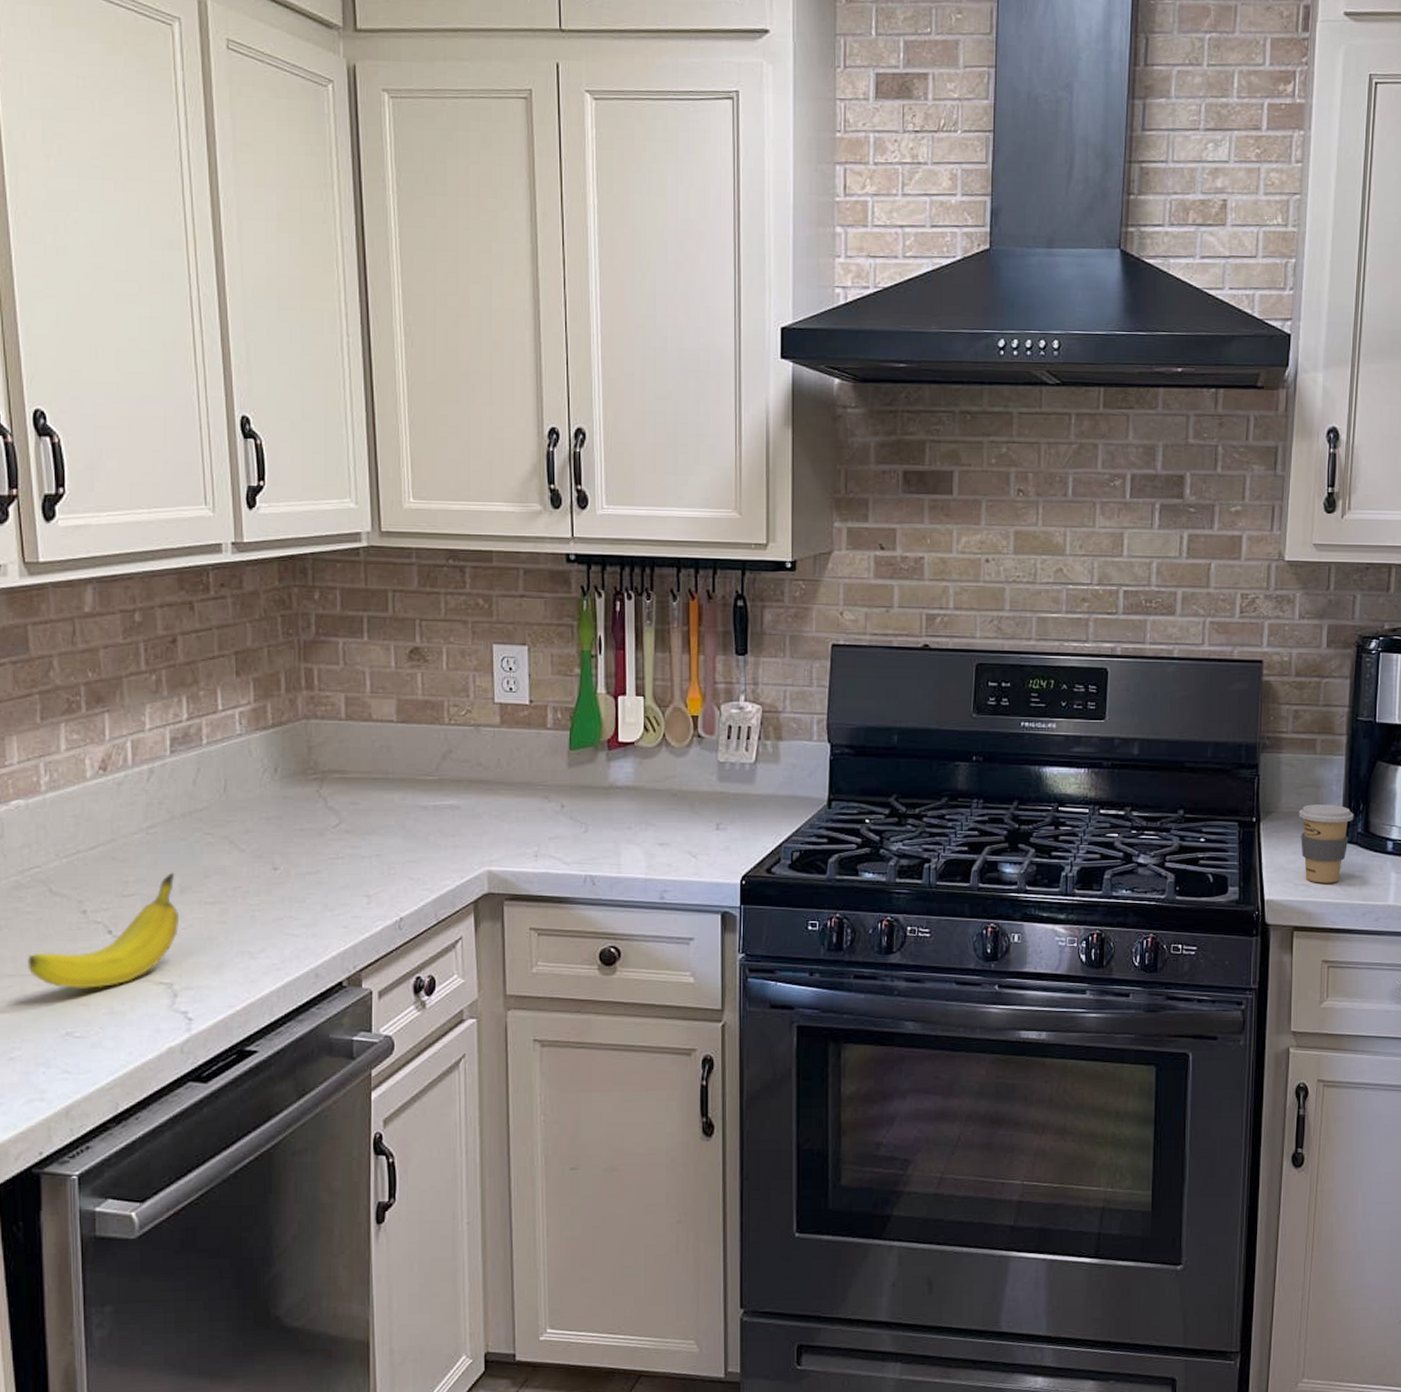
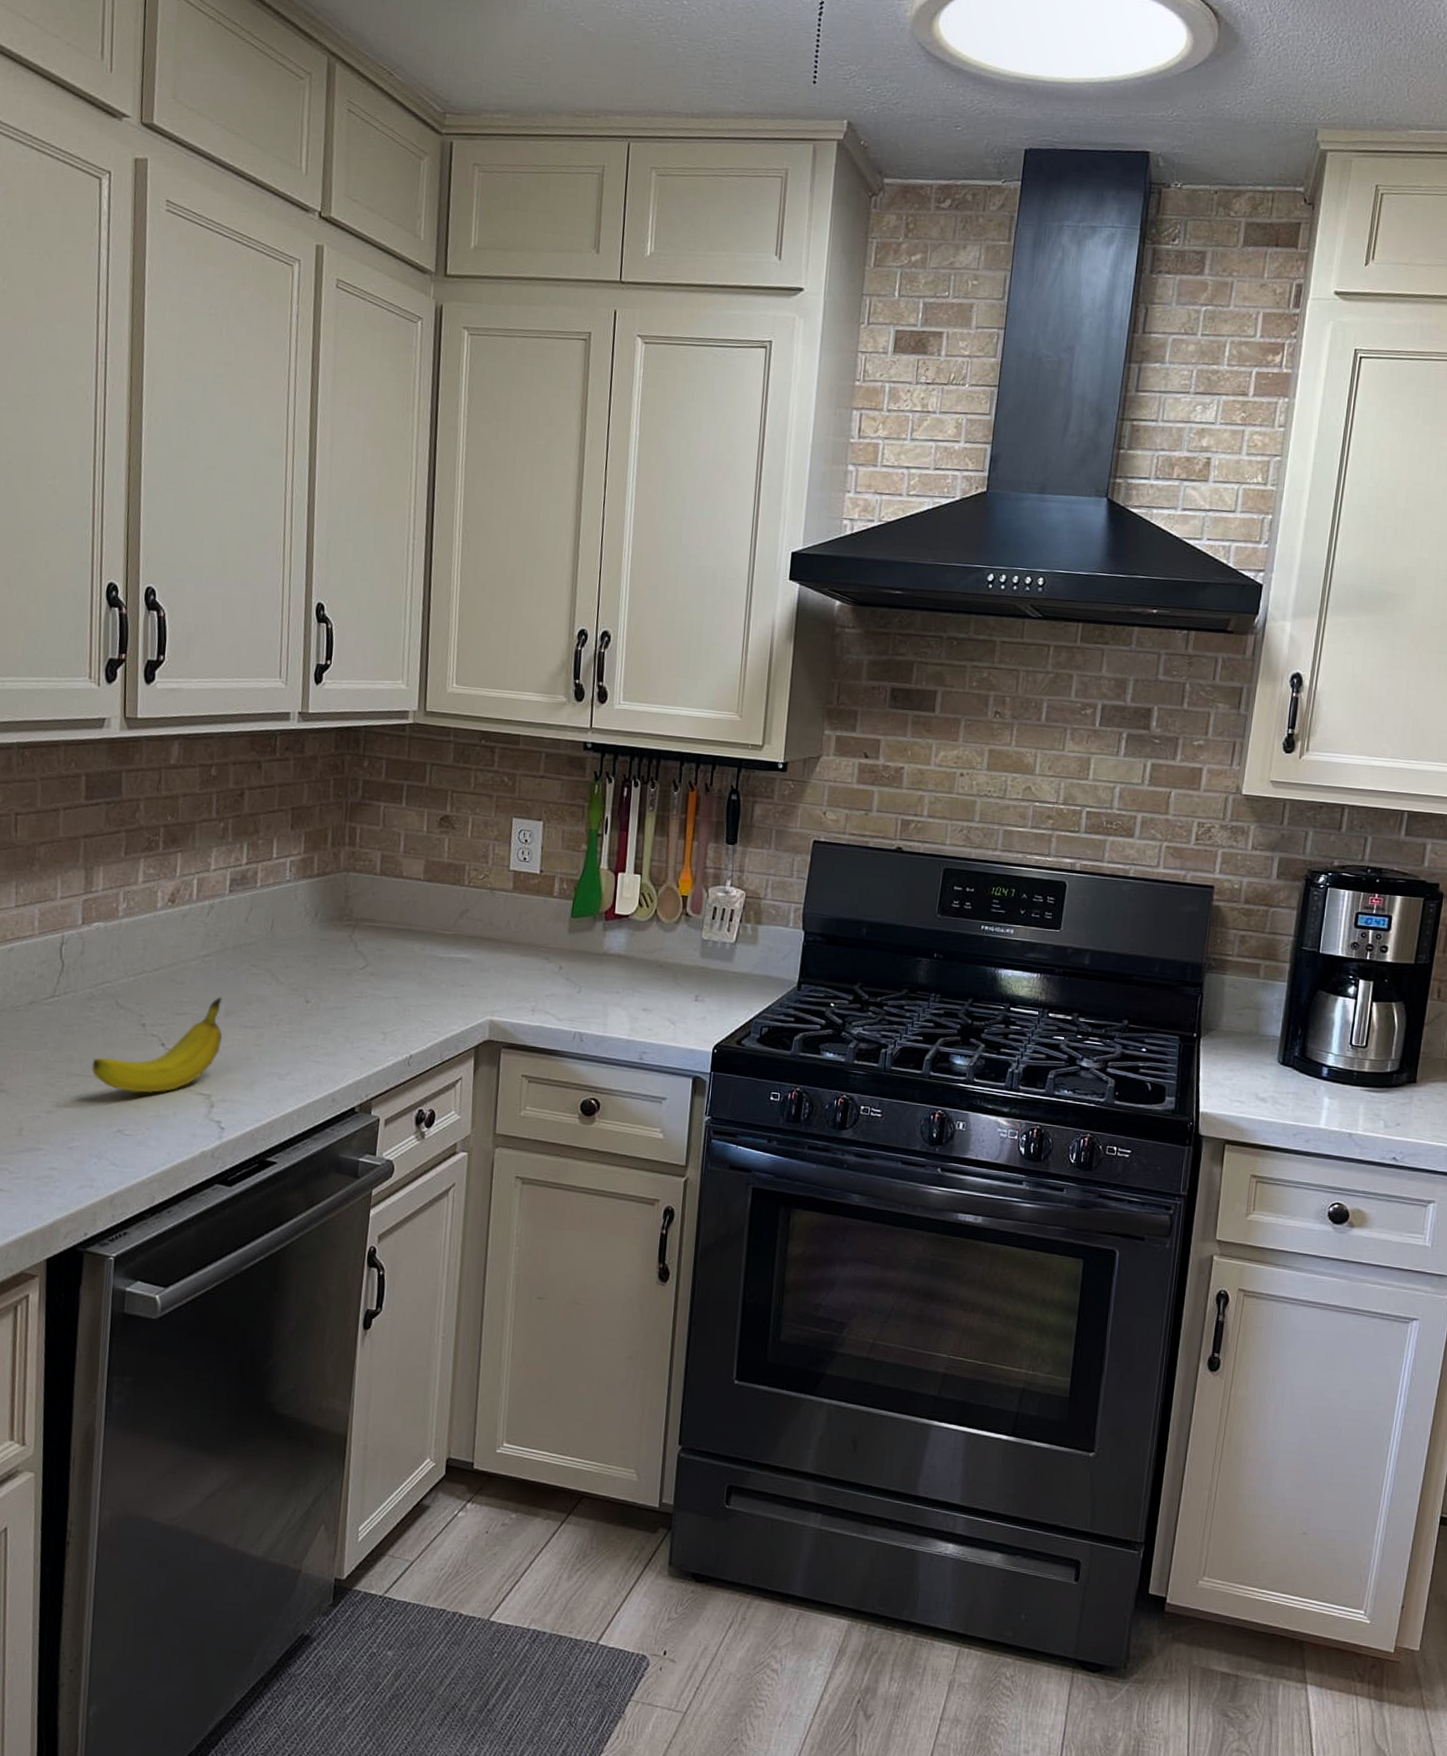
coffee cup: present [1299,804,1354,883] -> none [1238,1025,1292,1102]

